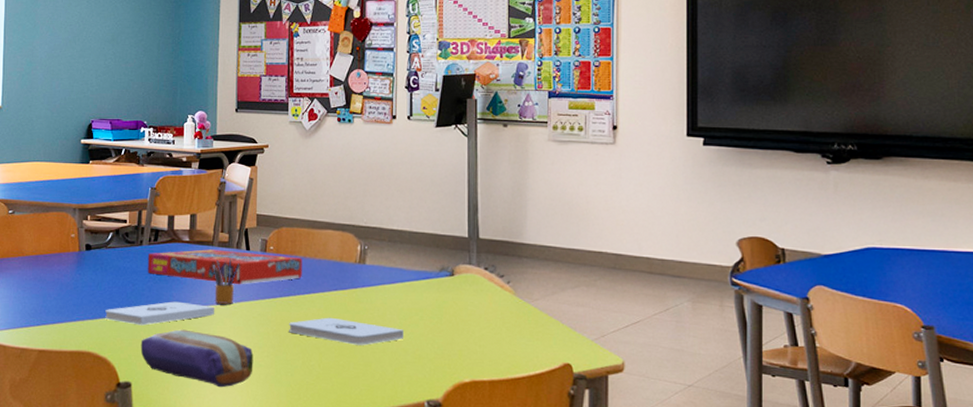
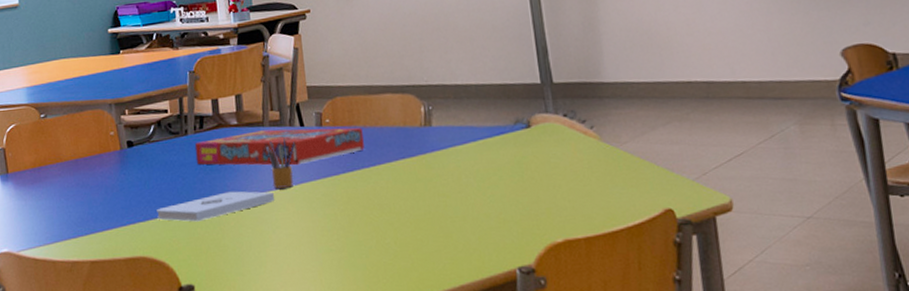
pencil case: present [140,329,254,388] -> none [198,220,324,280]
notepad: present [289,317,403,345] -> none [357,188,484,216]

